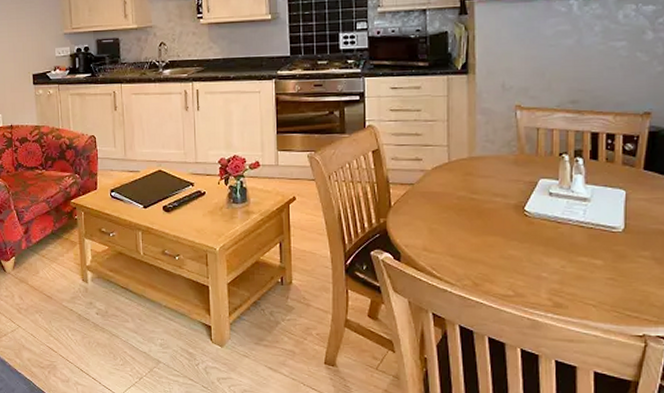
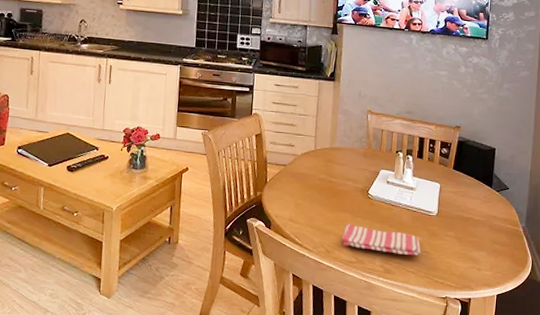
dish towel: none [493,249,604,284] -> present [342,224,421,256]

